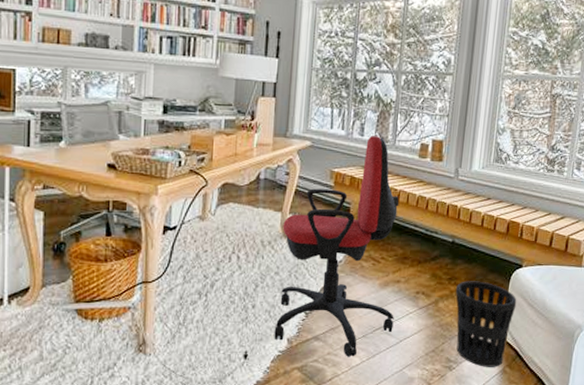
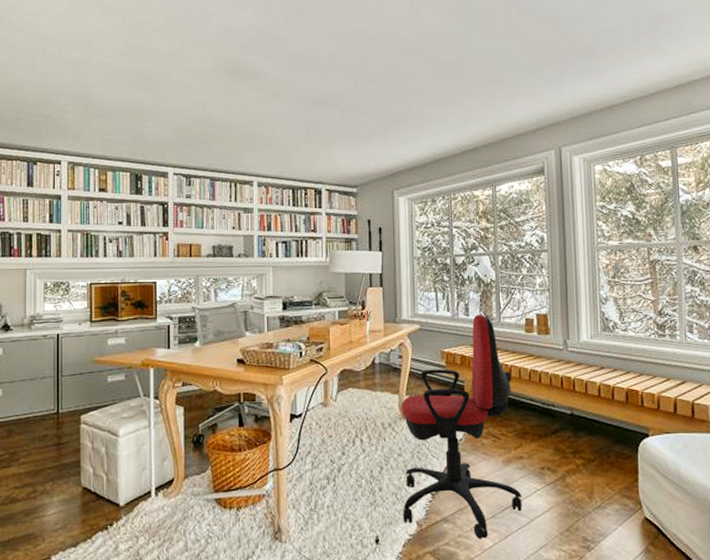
wastebasket: present [455,281,517,367] -> none [582,453,650,546]

